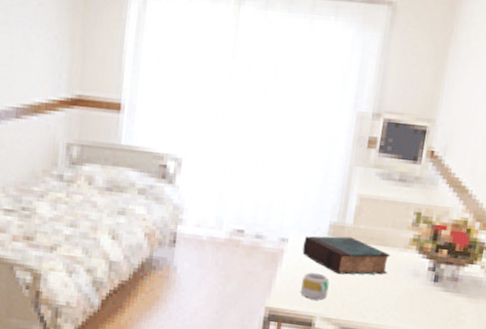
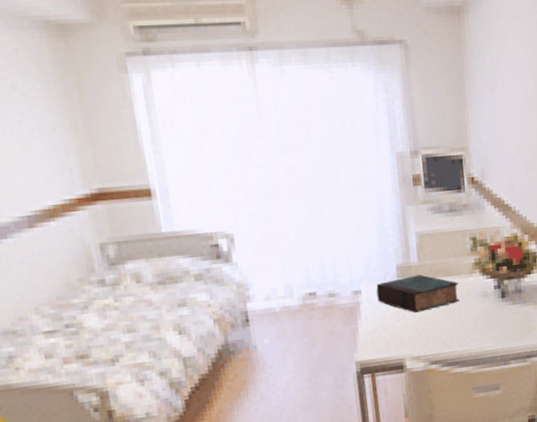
mug: present [301,272,330,300] -> none [384,316,411,343]

